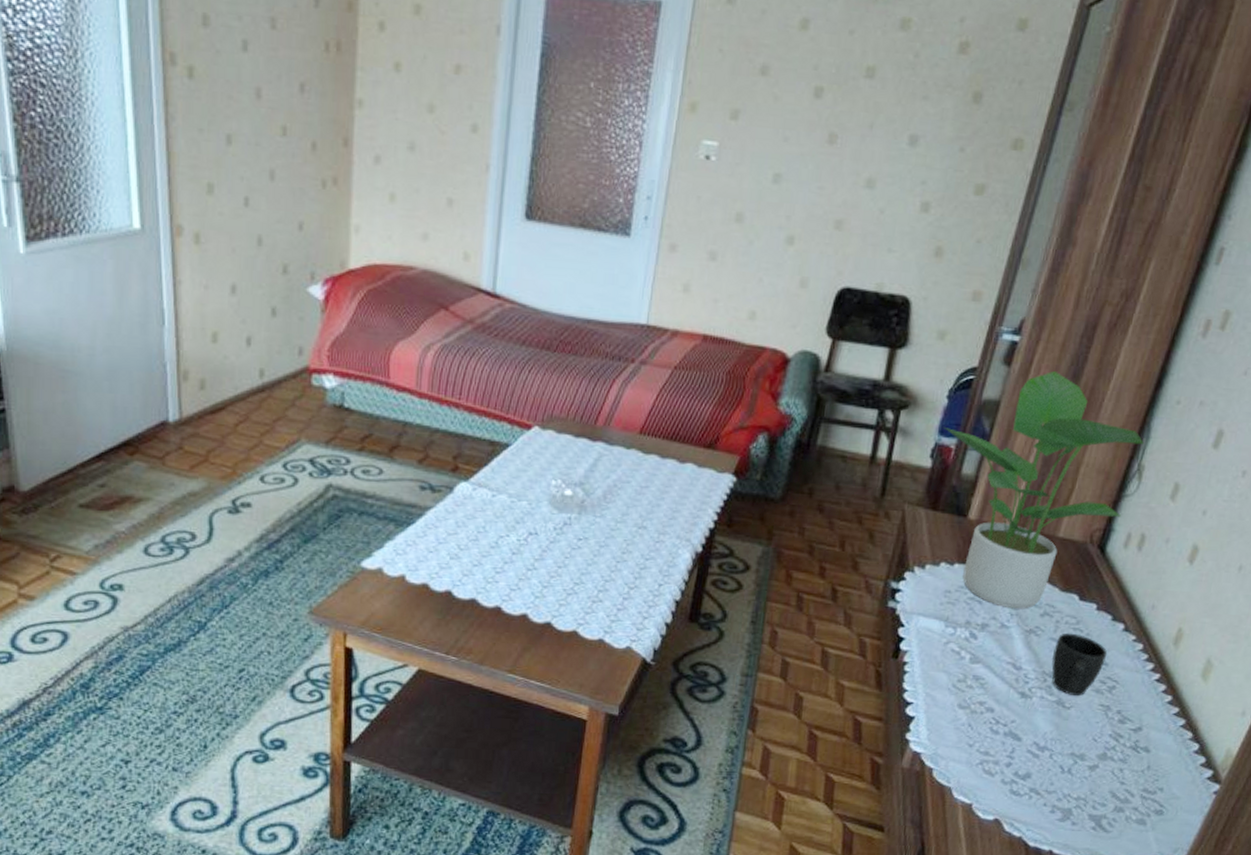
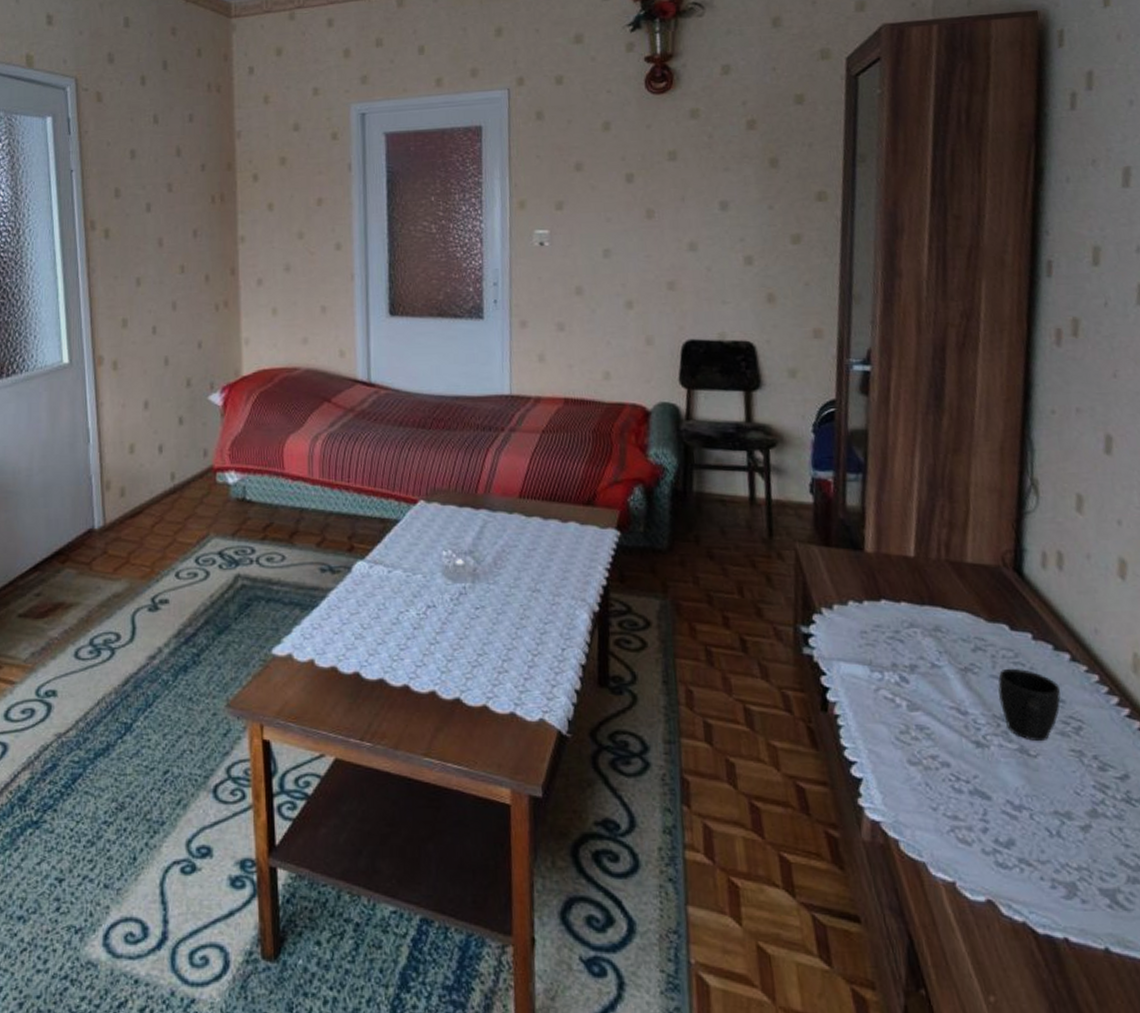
potted plant: present [944,370,1145,609] -> none [817,394,1031,646]

